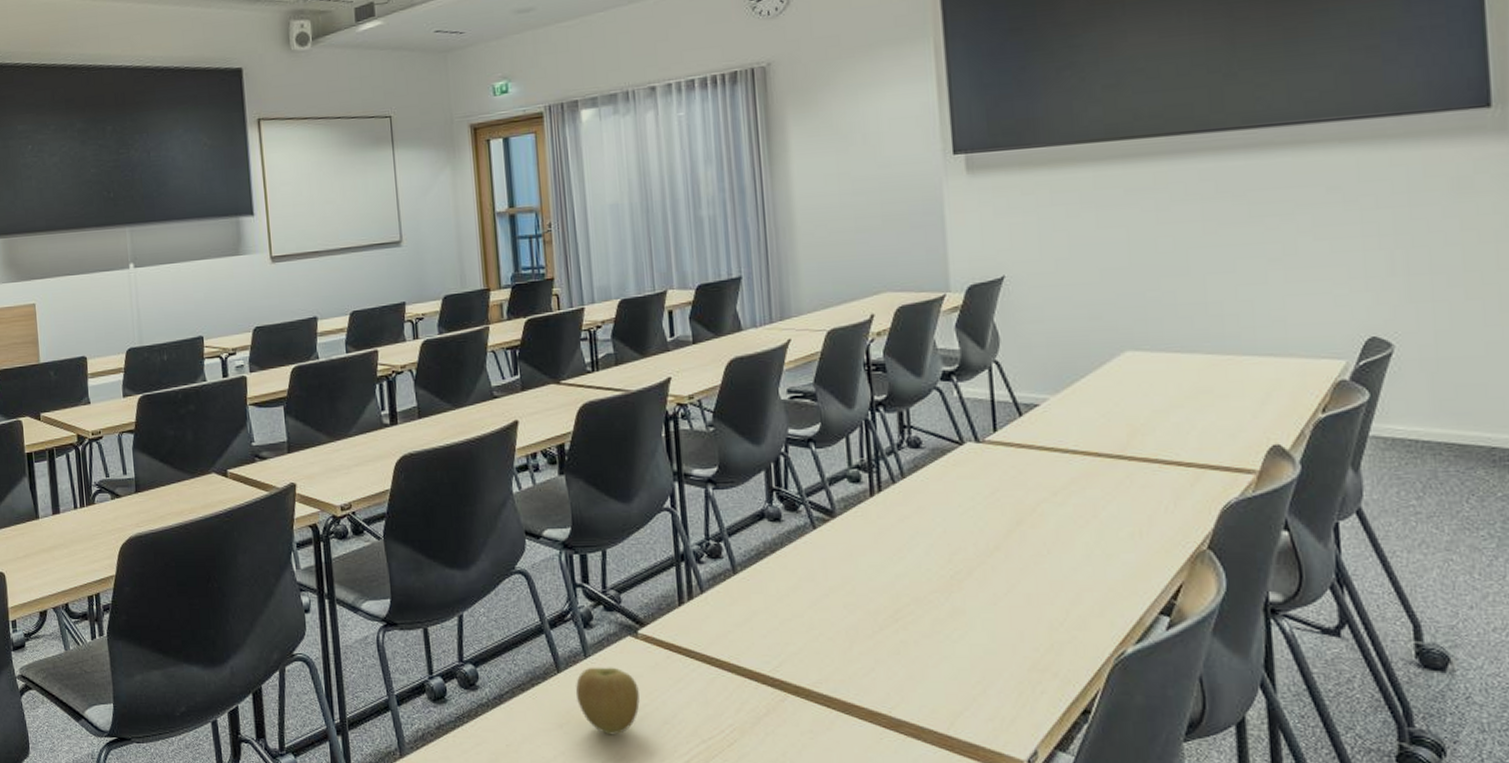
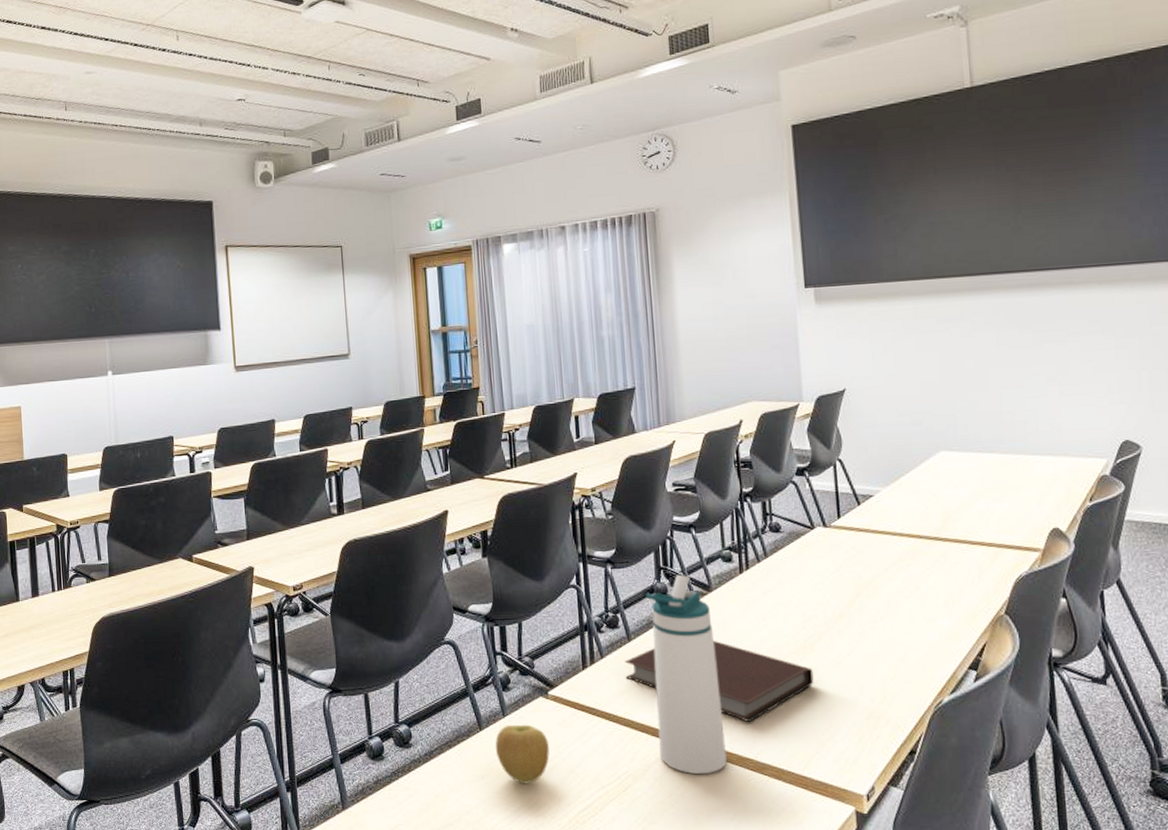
notebook: none [728,574,962,672] -> present [624,640,814,723]
water bottle: none [754,497,853,731] -> present [645,574,727,775]

